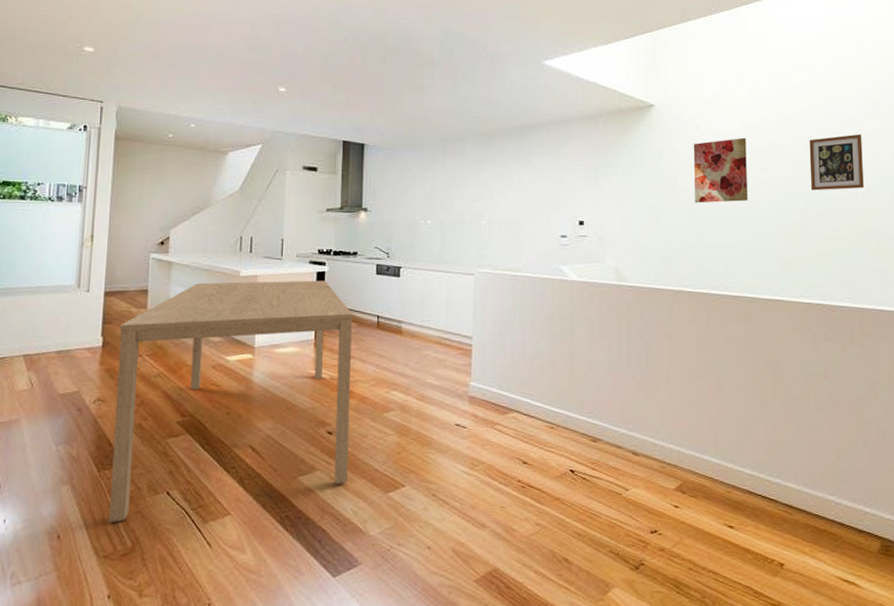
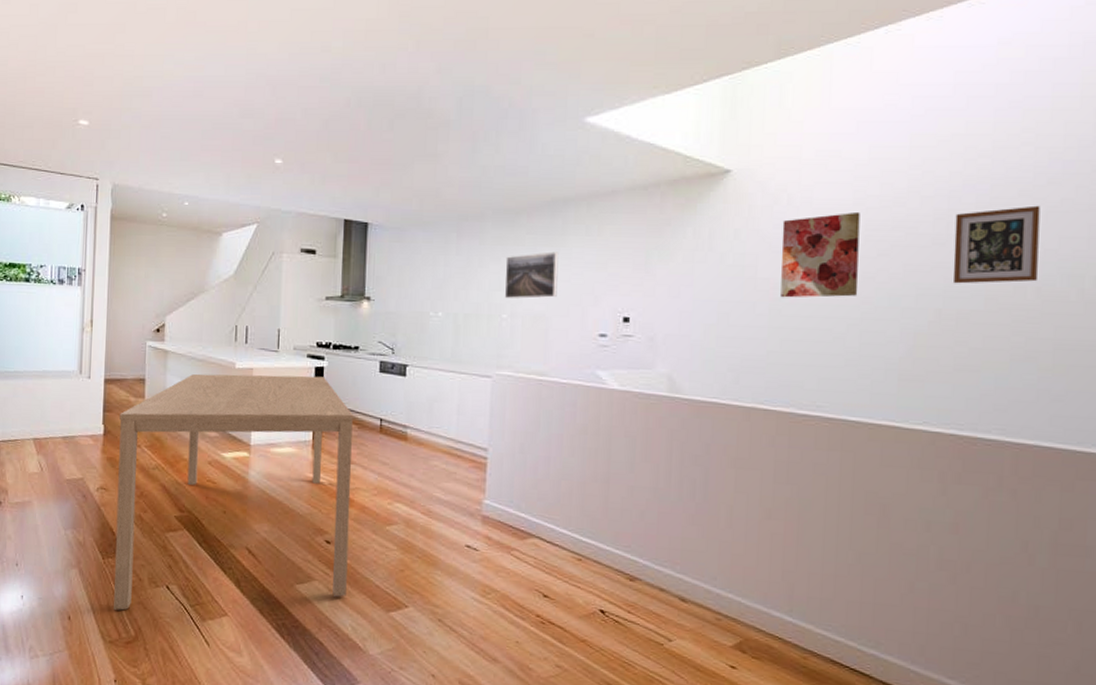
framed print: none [483,168,526,208] -> present [504,251,559,299]

